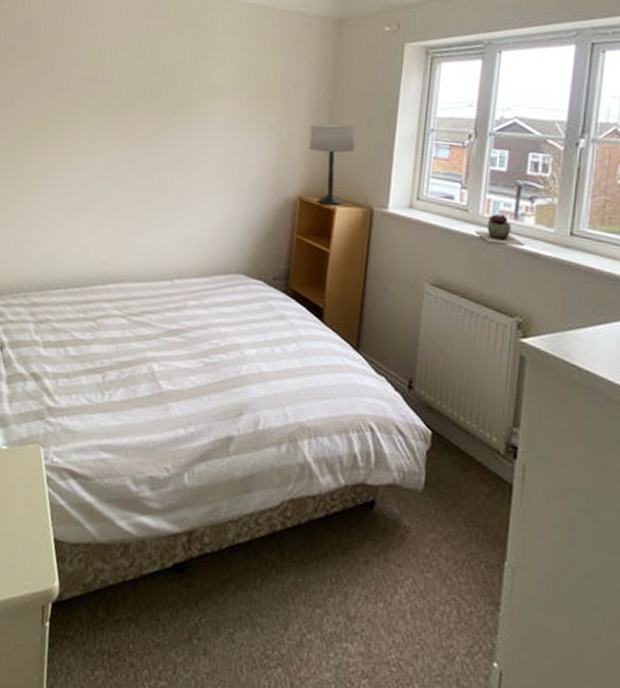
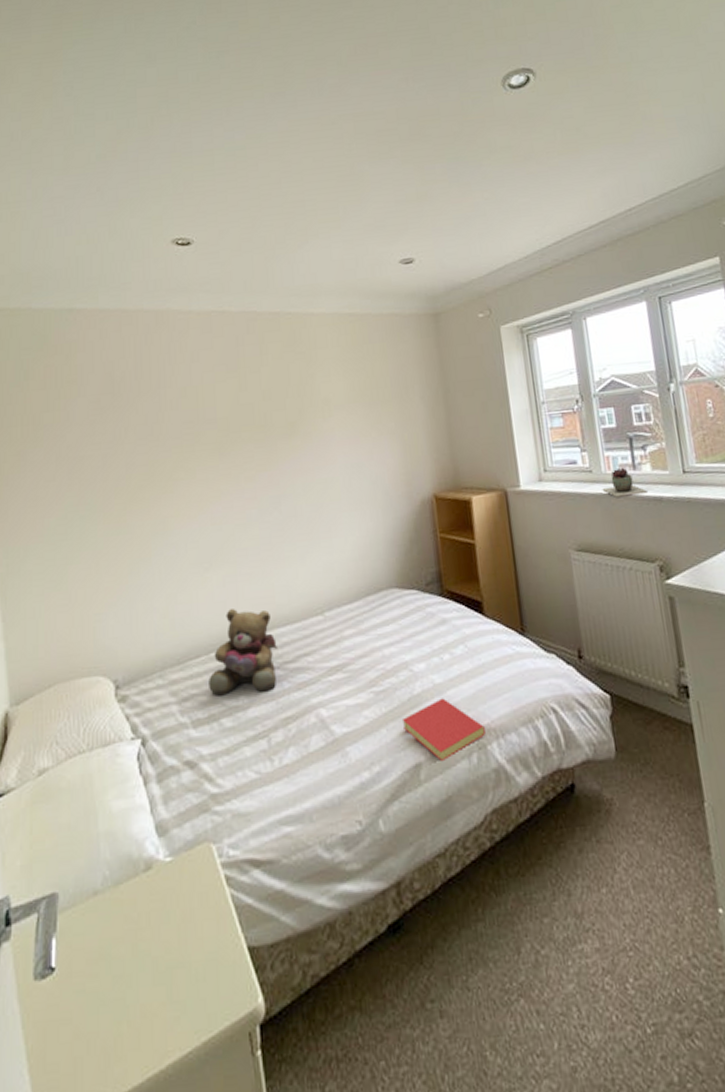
teddy bear: none [62,255,127,335] -> present [208,609,277,696]
book: none [223,385,300,443] -> present [401,698,485,762]
table lamp: present [308,123,355,206] -> none [430,413,477,498]

